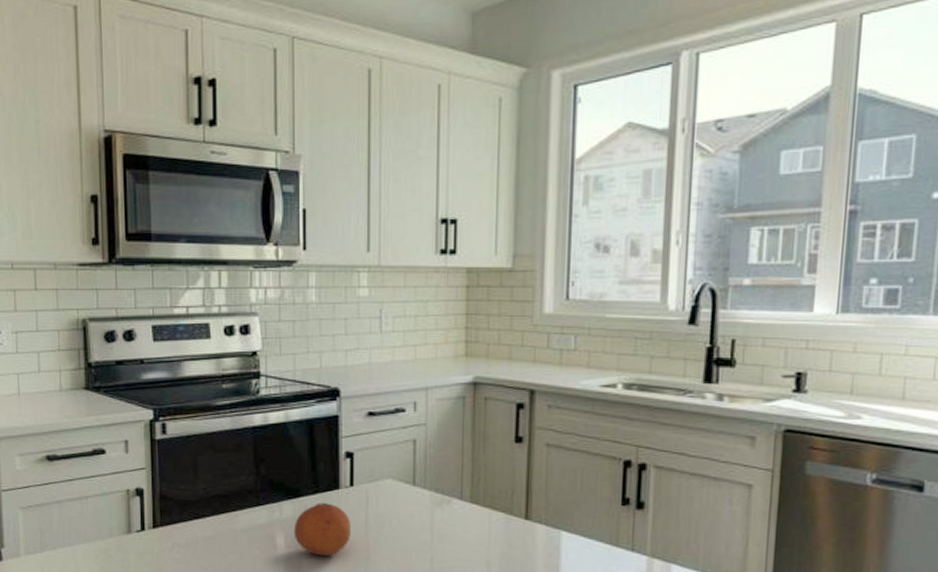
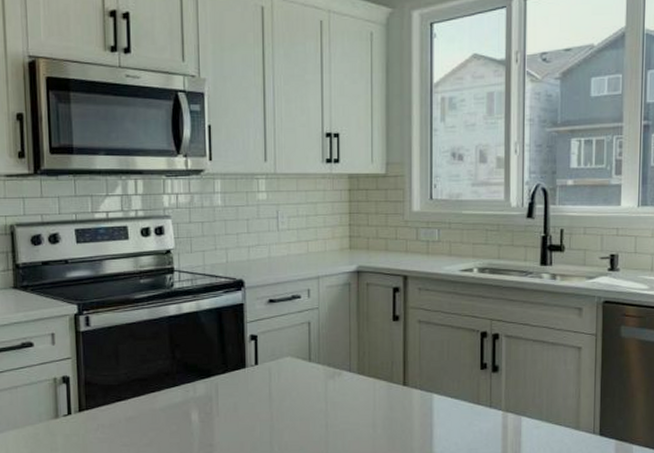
fruit: present [293,502,351,557] -> none [206,380,257,428]

